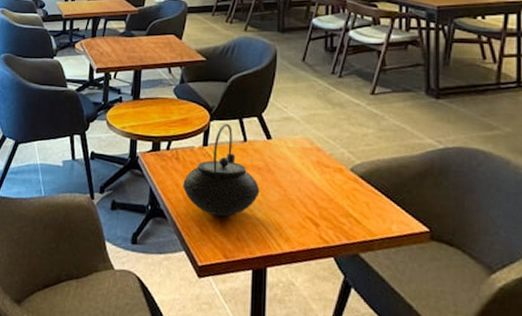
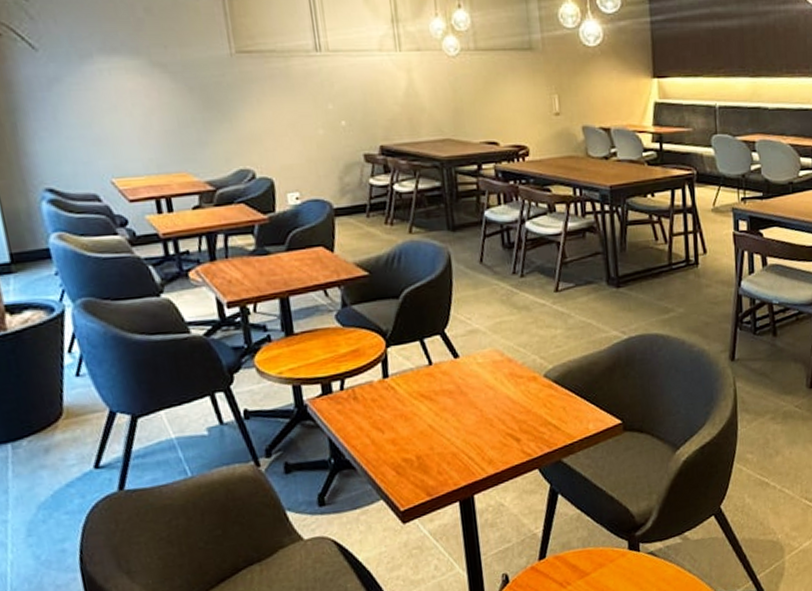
teapot: present [183,123,260,217] -> none [367,347,455,454]

